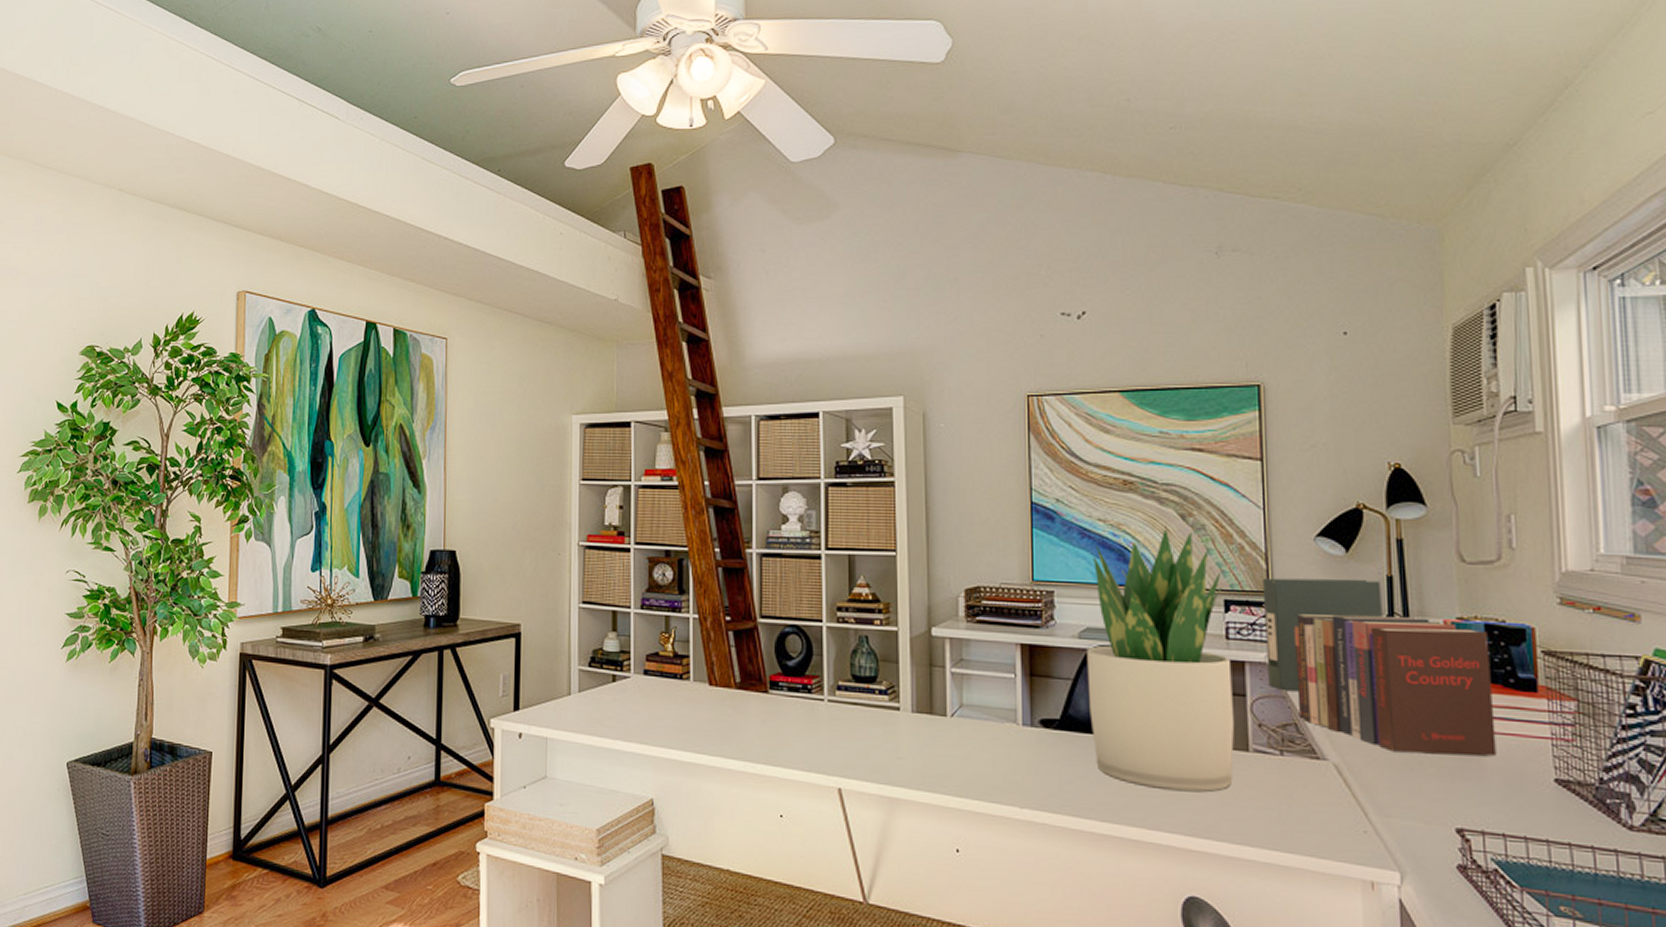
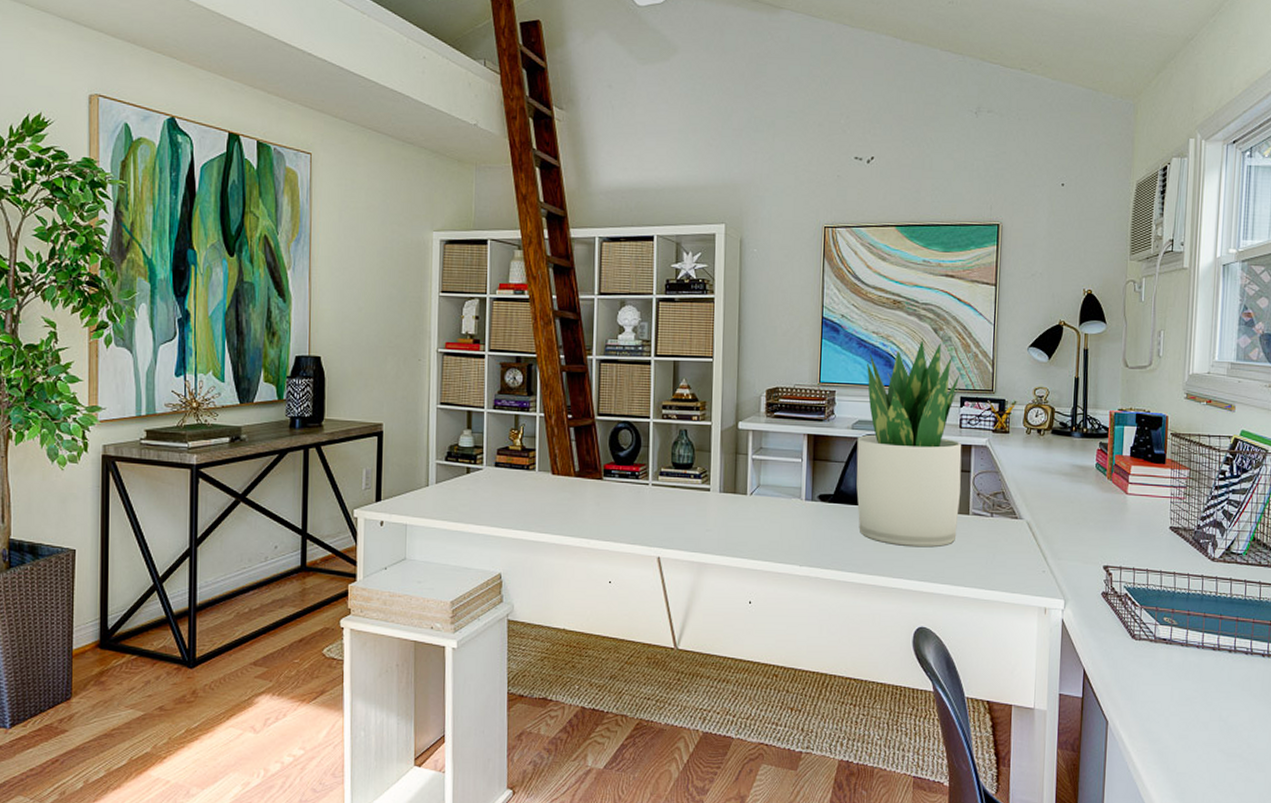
binder: present [1262,578,1382,692] -> none [986,379,1071,468]
books: present [1293,614,1497,756] -> none [1006,408,1138,512]

